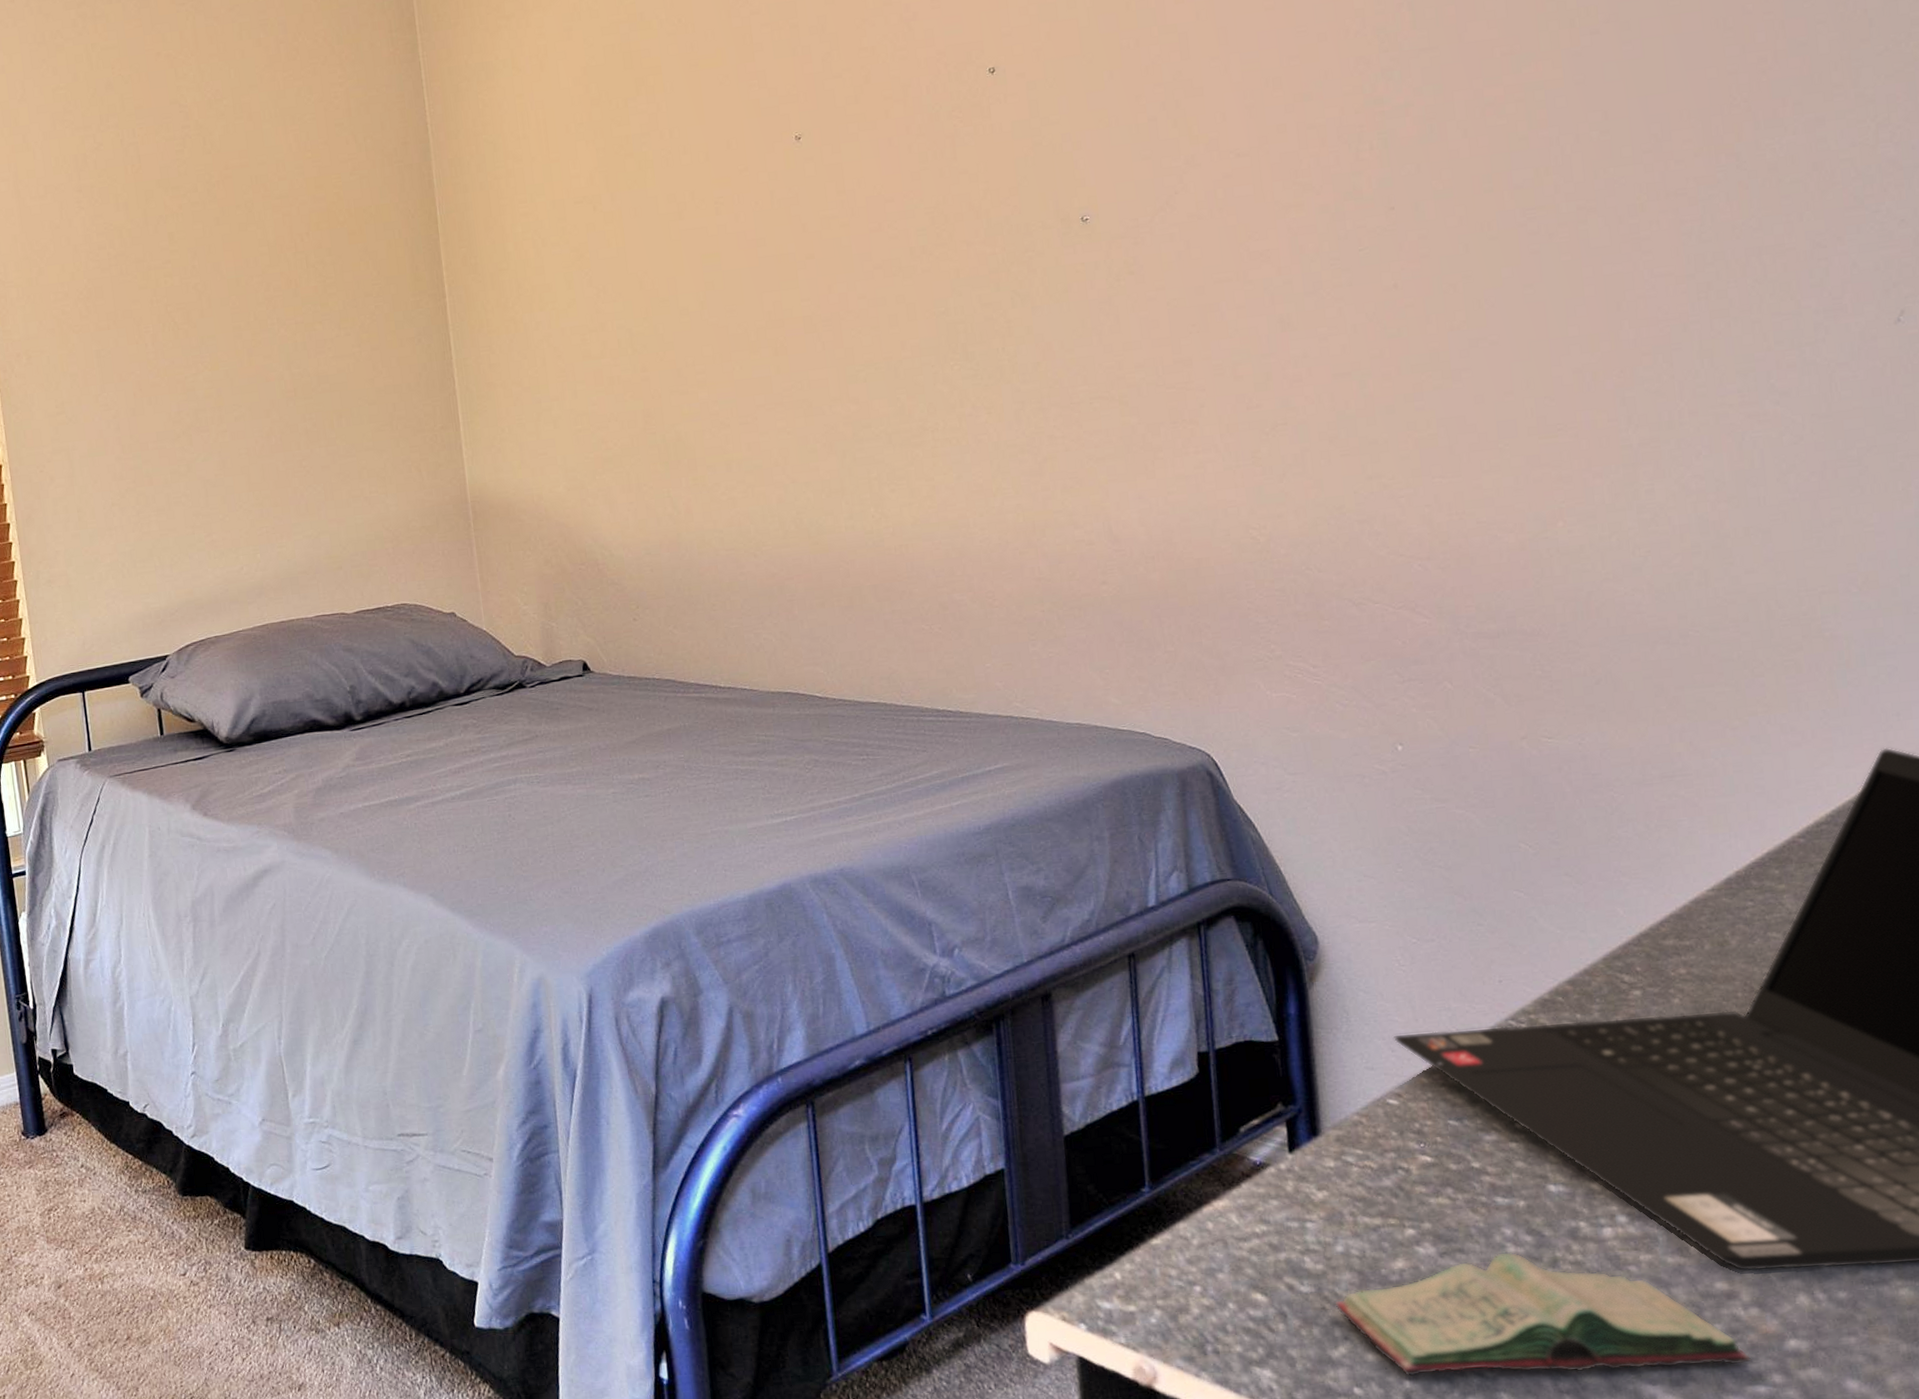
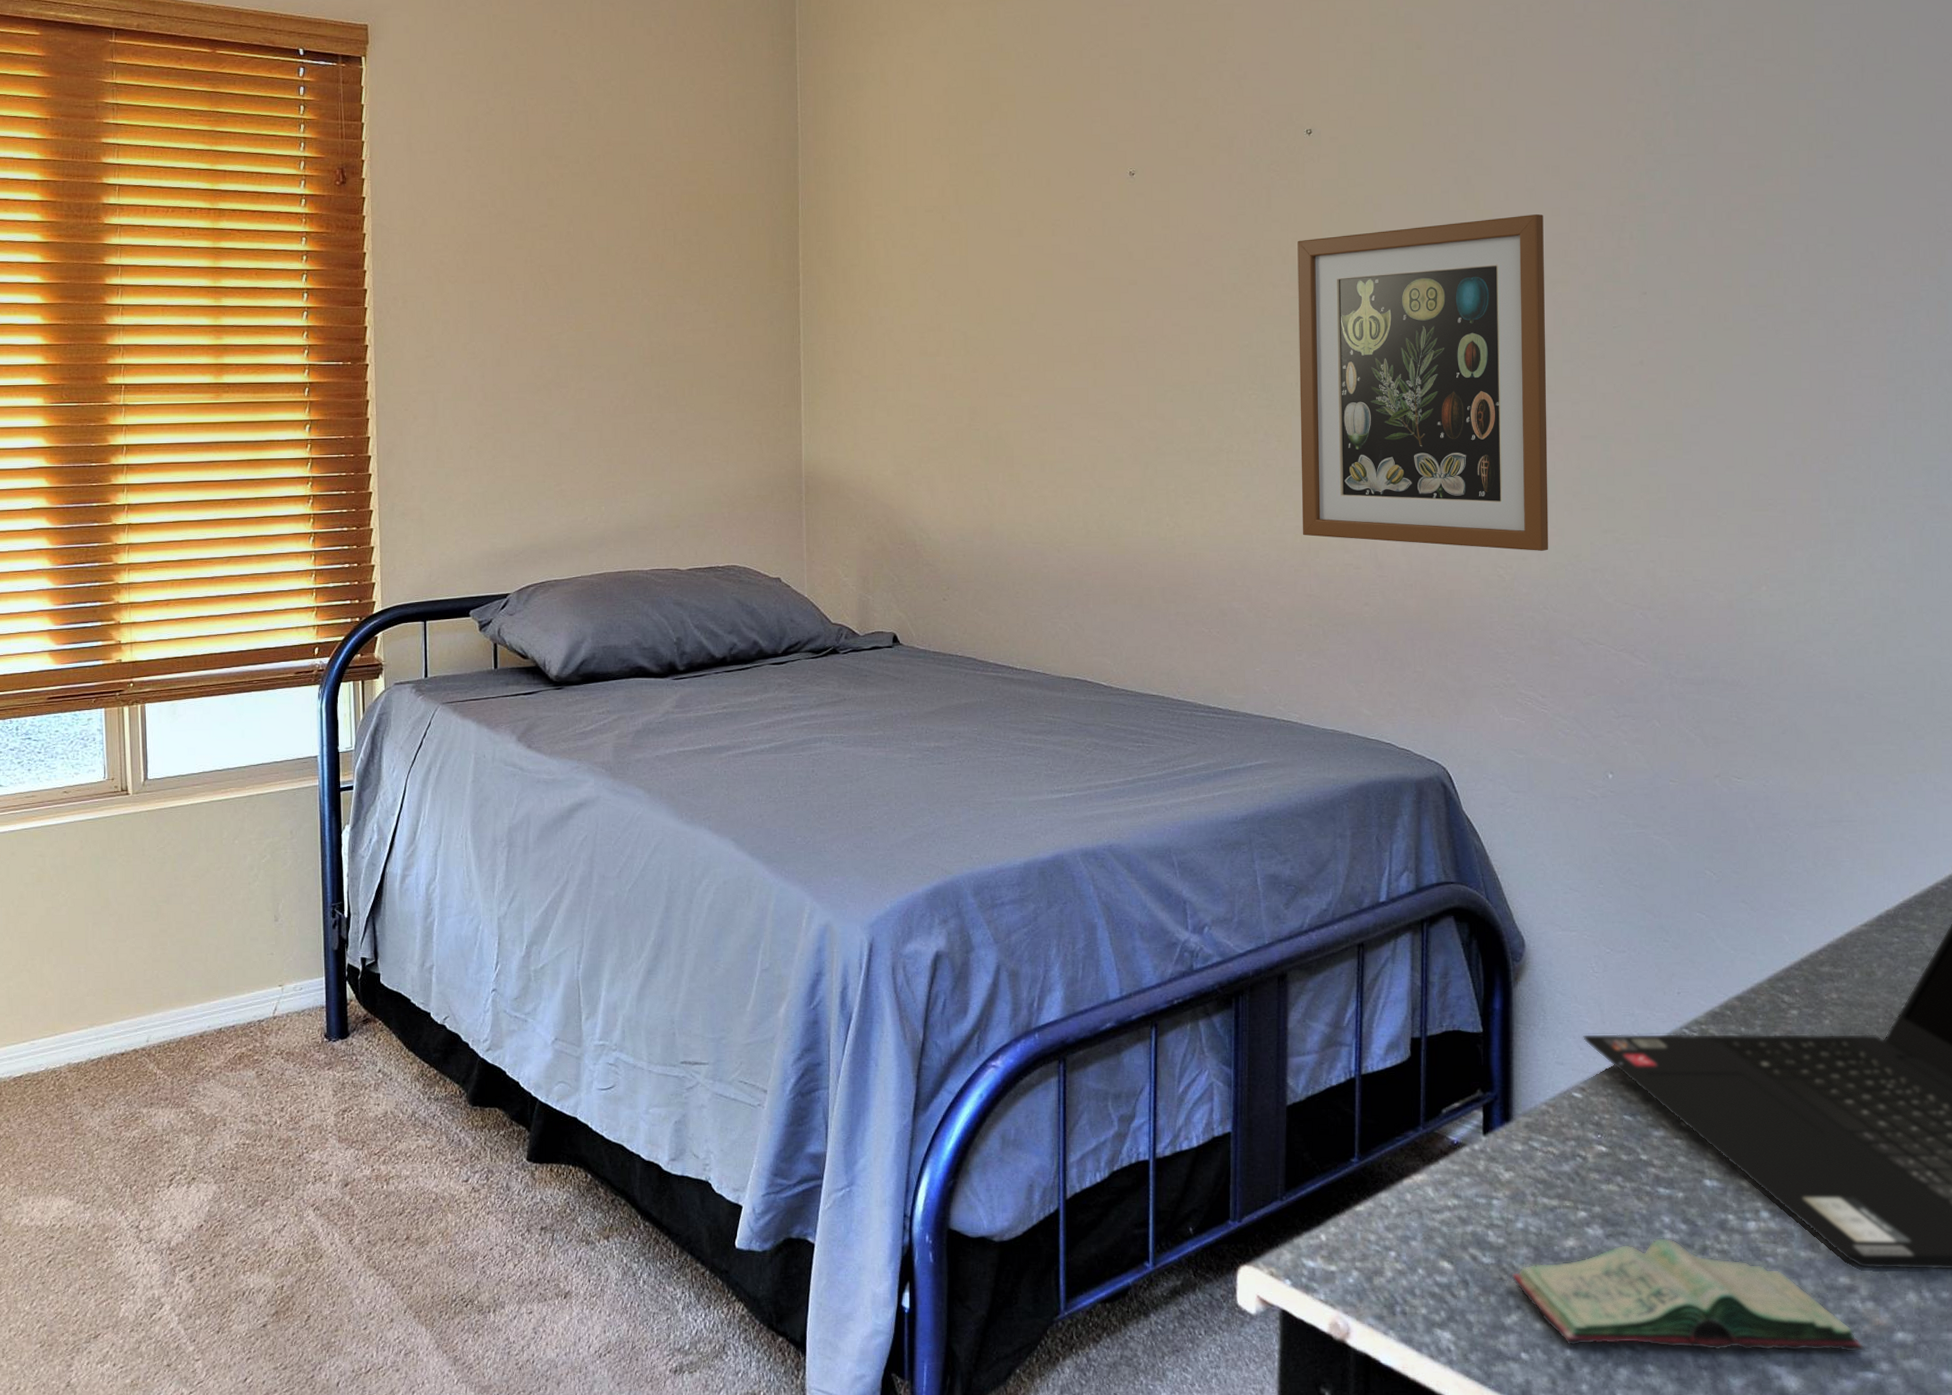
wall art: none [990,133,1307,514] -> present [1297,214,1549,551]

